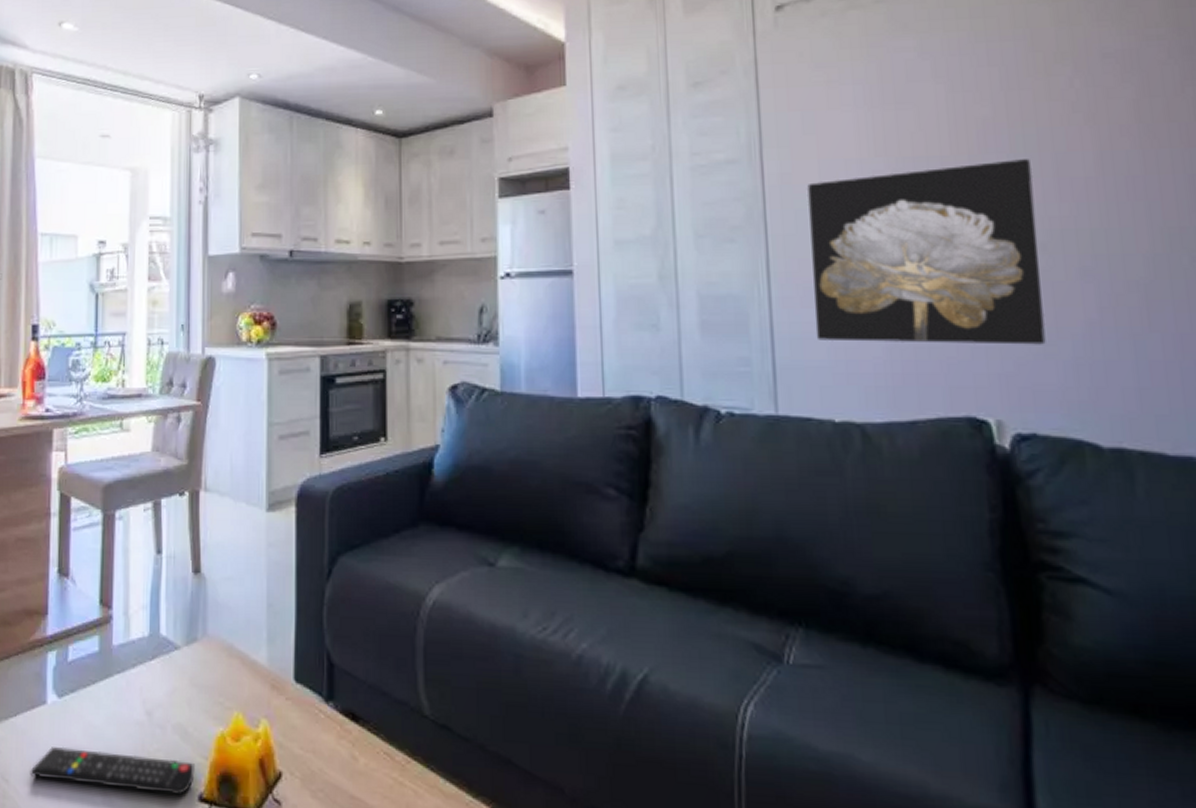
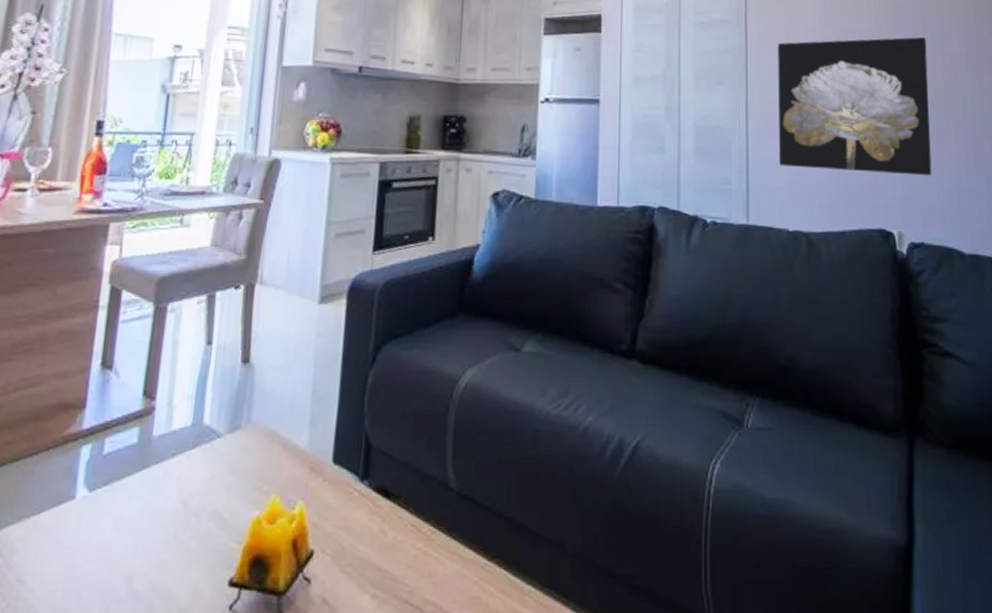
remote control: present [30,746,195,796] -> none [49,541,228,583]

